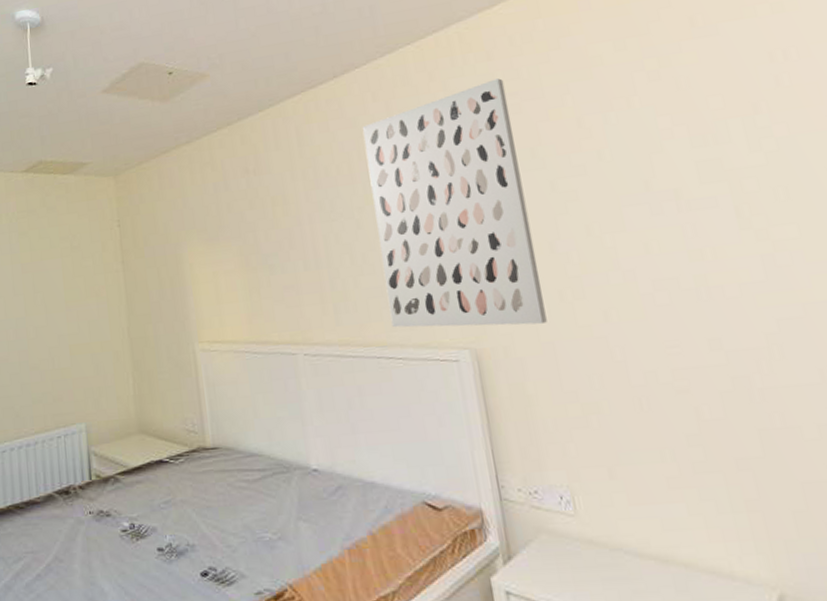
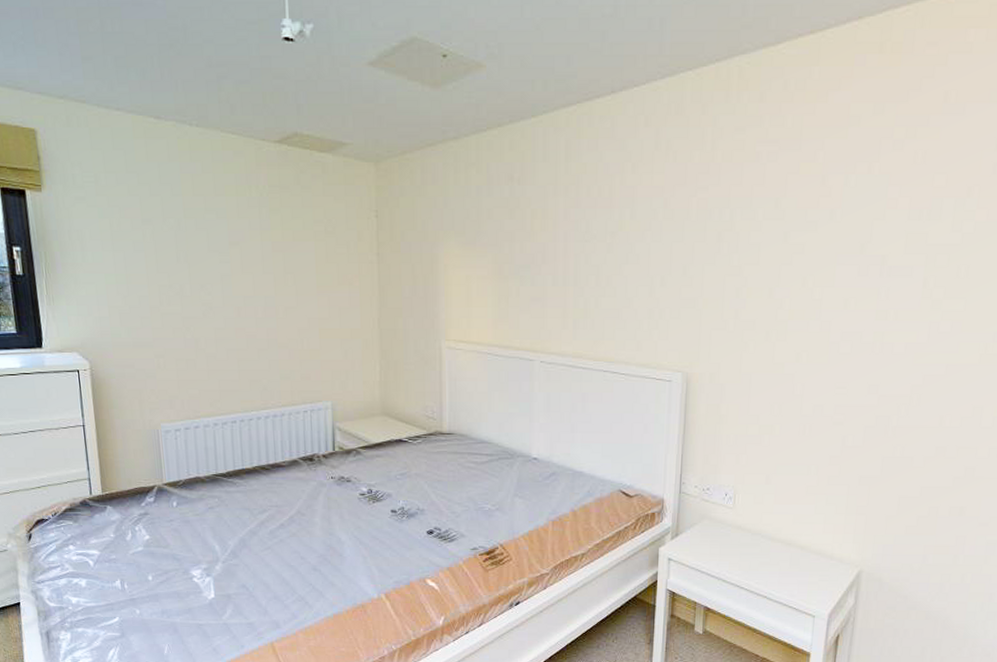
wall art: present [362,78,547,328] -> none [621,123,769,359]

